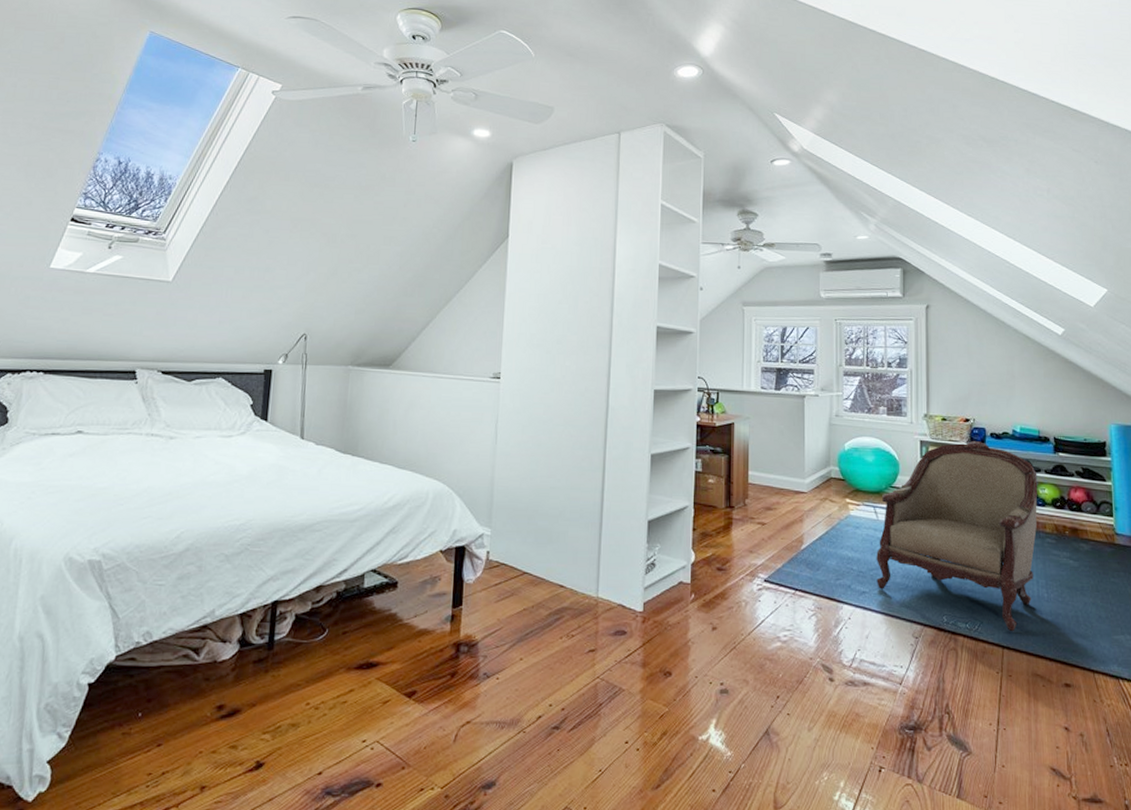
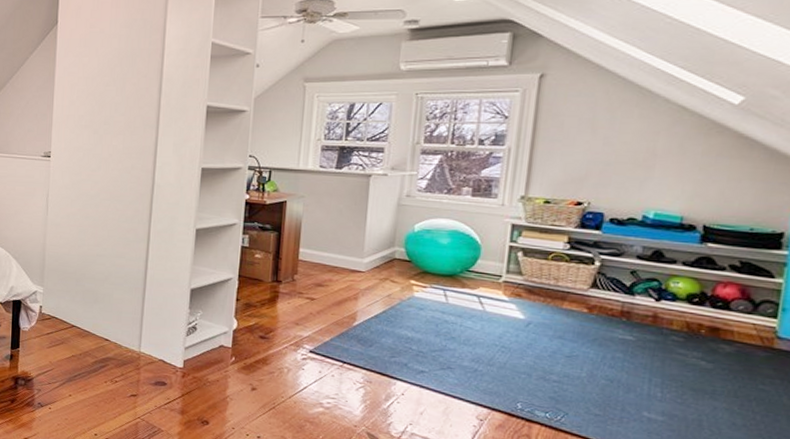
armchair: present [876,441,1038,632] -> none [439,226,671,427]

